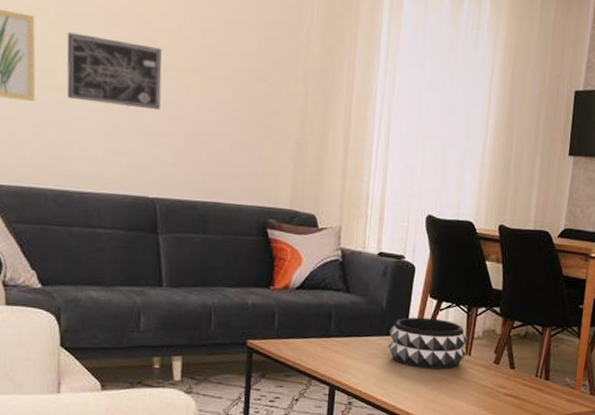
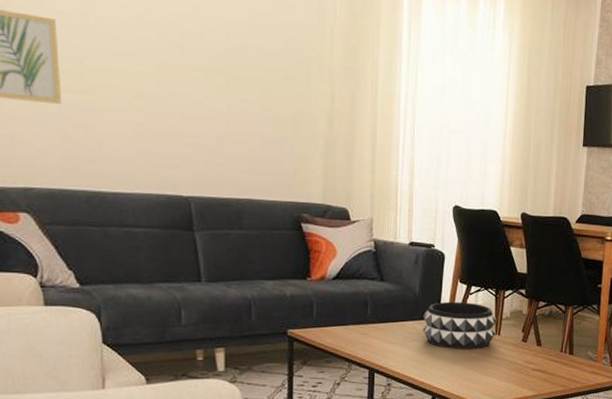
wall art: present [67,32,162,110] -> none [90,35,189,110]

